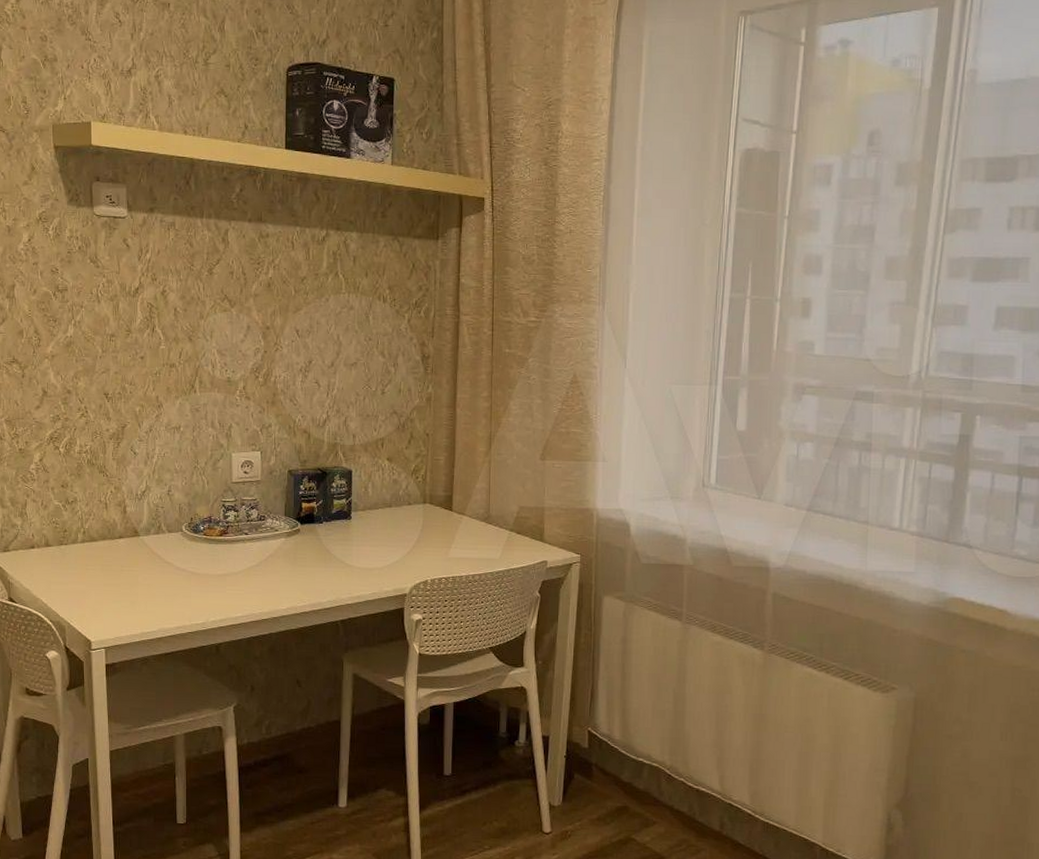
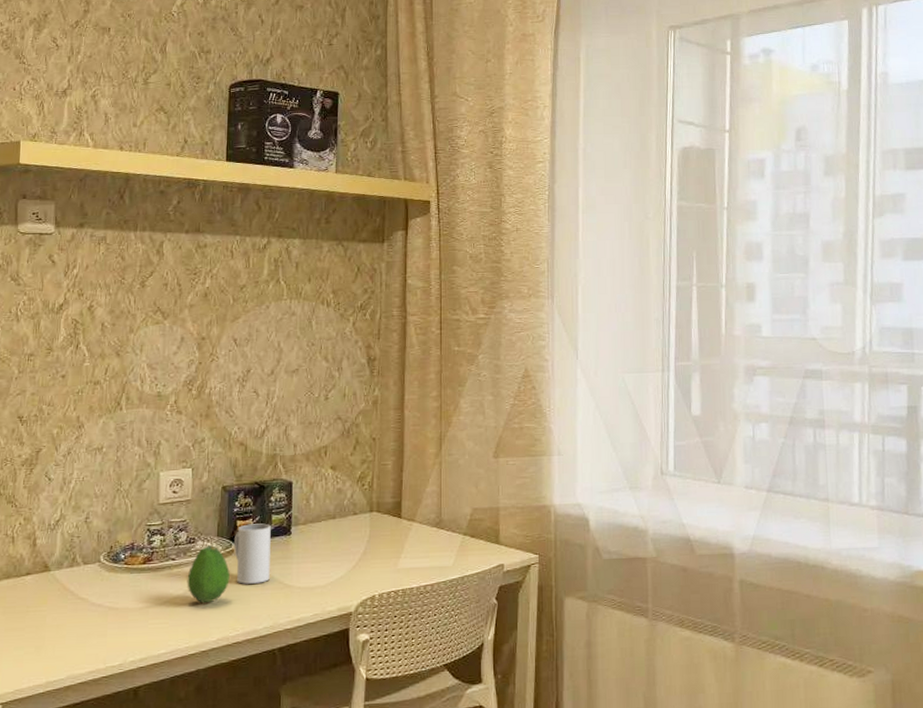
fruit: none [259,523,297,576] -> present [187,544,230,604]
mug: none [300,506,333,561] -> present [234,523,271,584]

